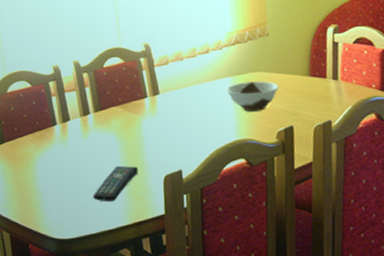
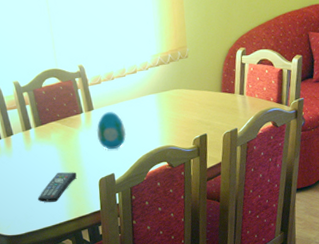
decorative egg: none [162,97,197,142] -> present [96,112,127,150]
bowl: present [226,81,279,112] -> none [151,96,196,123]

